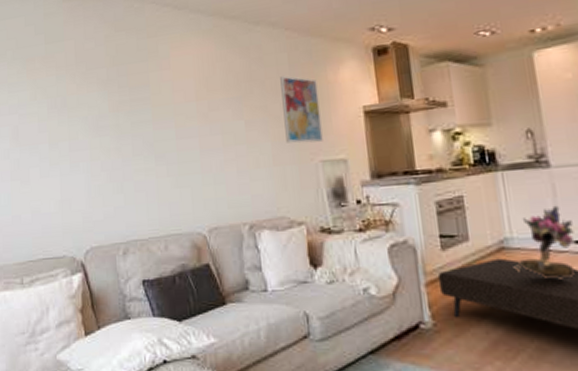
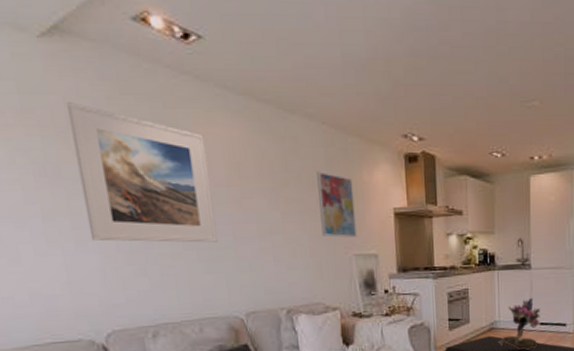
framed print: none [77,44,185,161] -> present [67,102,218,243]

